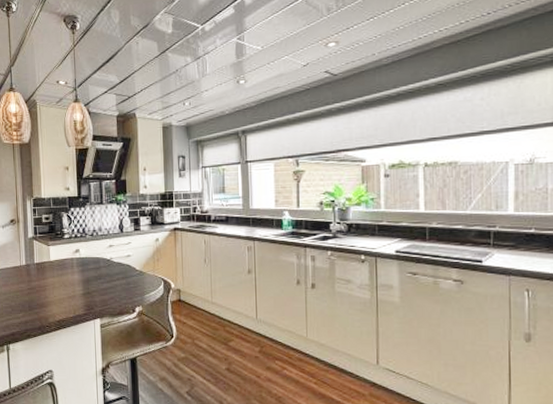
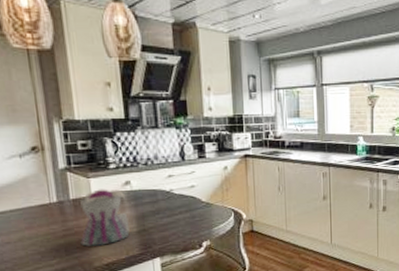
teapot: none [34,255,78,304] -> present [69,189,130,246]

